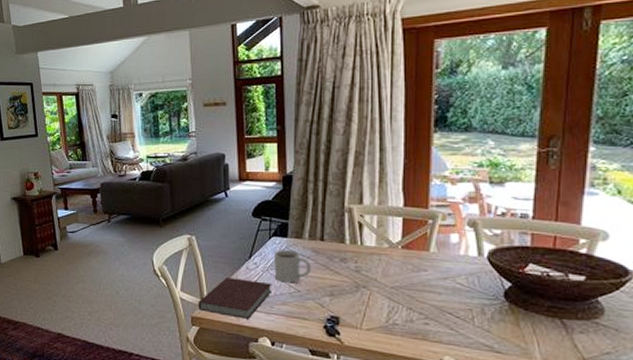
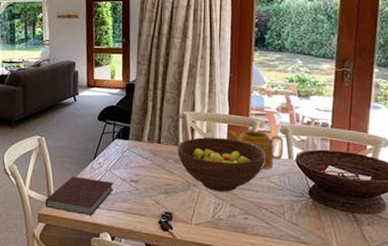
mug: present [274,250,312,283] -> none [116,151,150,182]
fruit bowl: none [344,232,449,294] -> present [178,137,265,192]
teapot: none [401,224,472,269] -> present [226,130,284,170]

